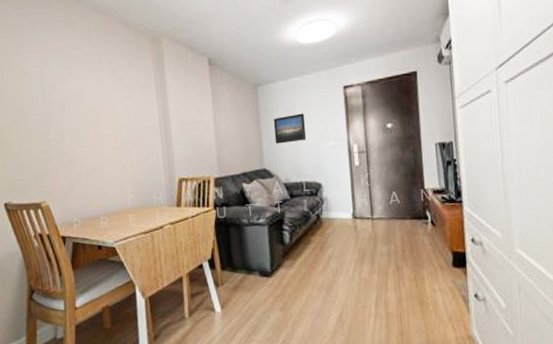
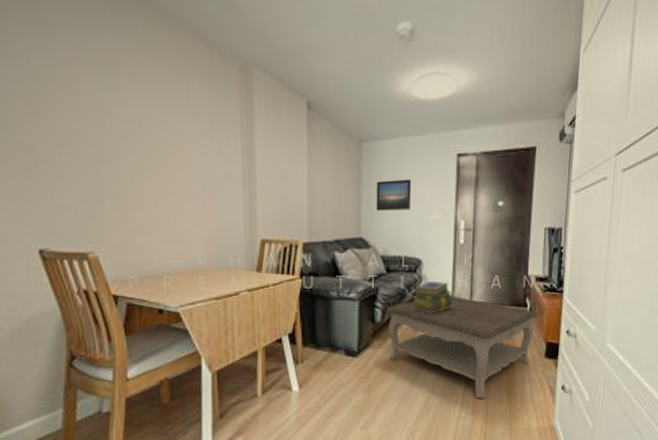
coffee table: none [293,214,440,311] -> present [386,296,538,398]
stack of books: none [317,202,355,232] -> present [413,280,453,313]

